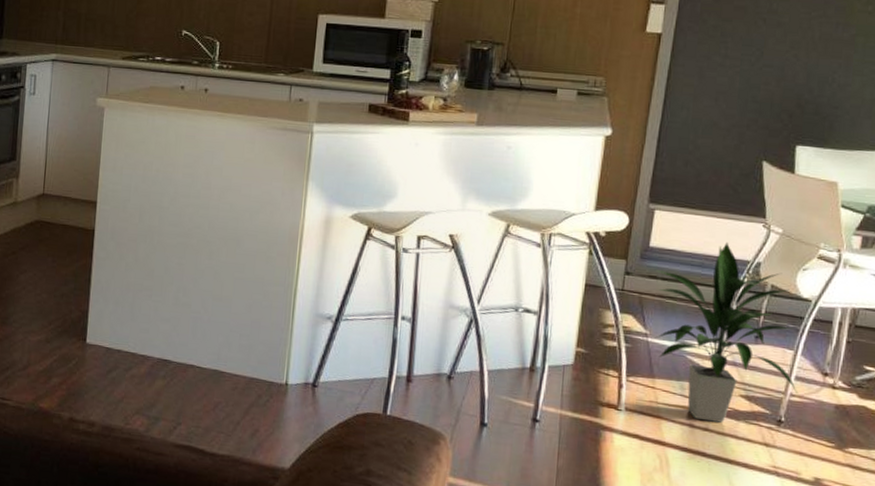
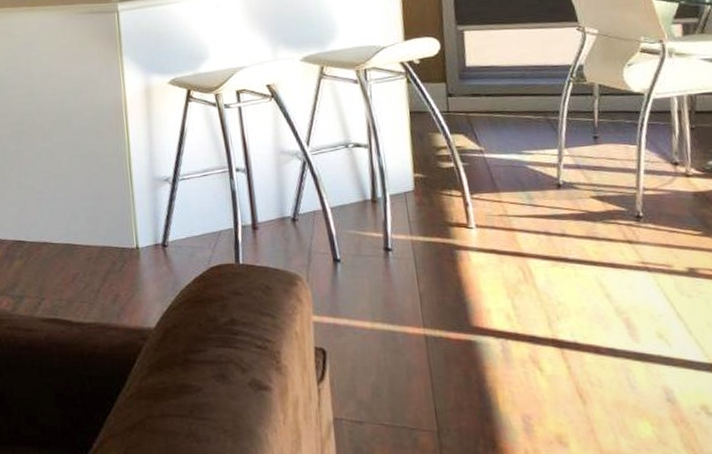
indoor plant: present [655,241,799,423] -> none [478,50,652,227]

